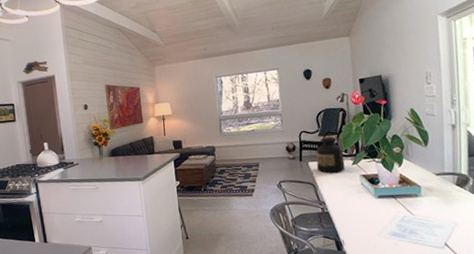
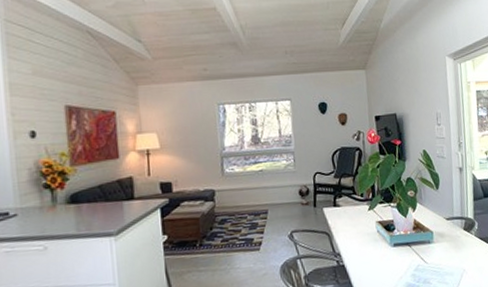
bottle: present [316,135,345,173] -> none [331,178,361,221]

